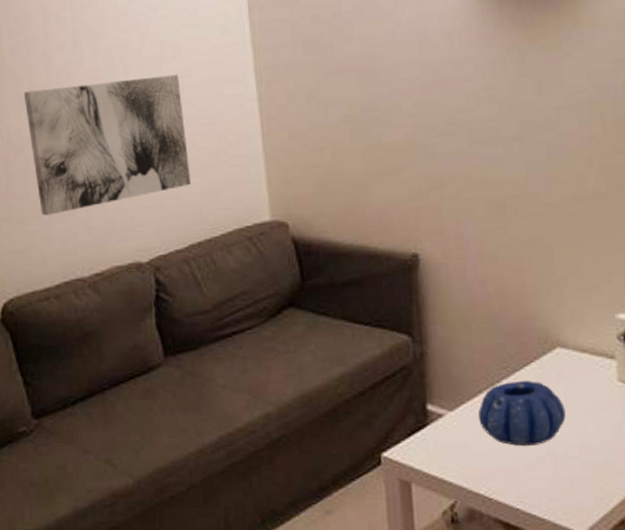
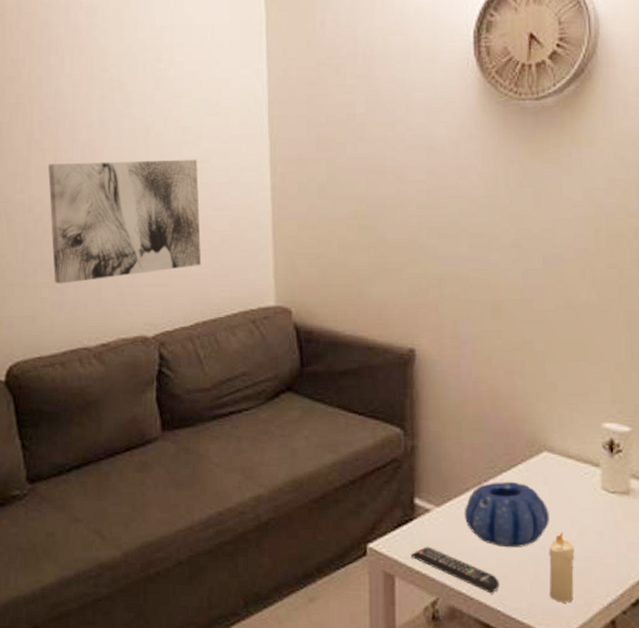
remote control: none [426,451,518,493] -> present [410,546,500,594]
candle: none [566,426,594,497] -> present [549,532,575,603]

